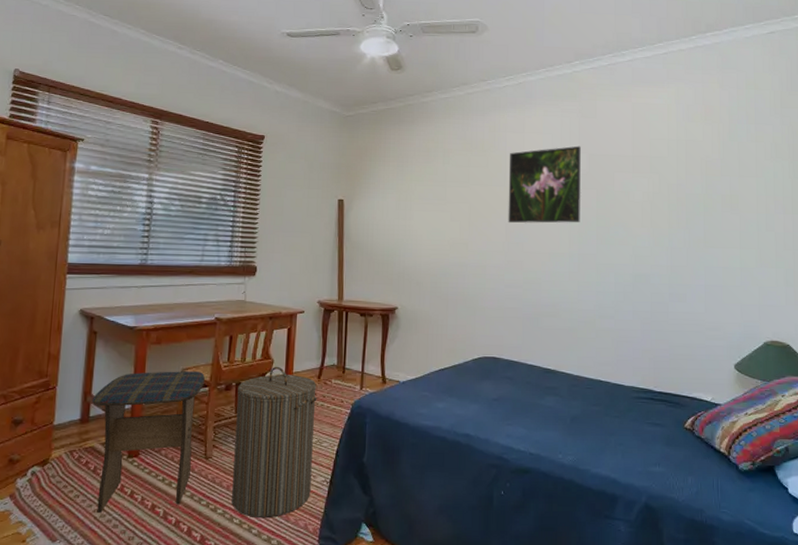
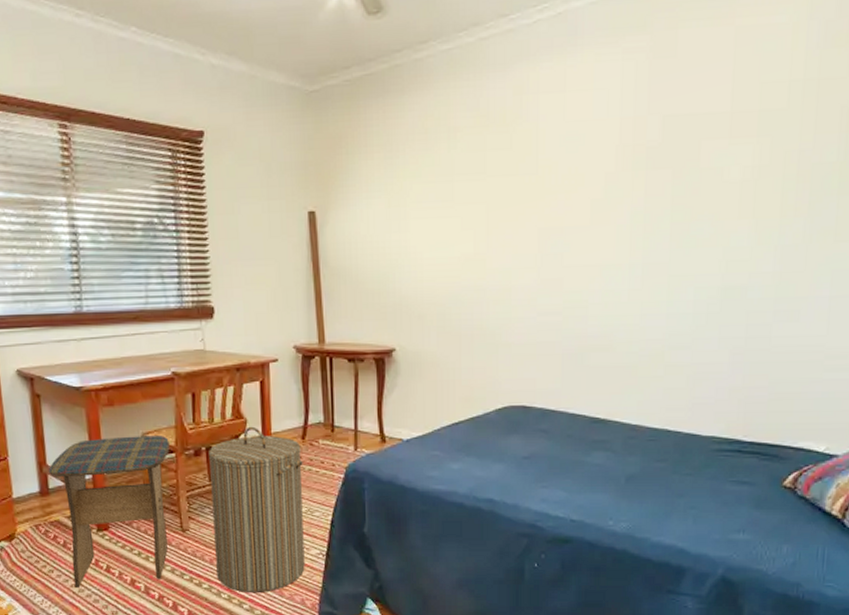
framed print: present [508,145,581,224] -> none [541,103,651,228]

